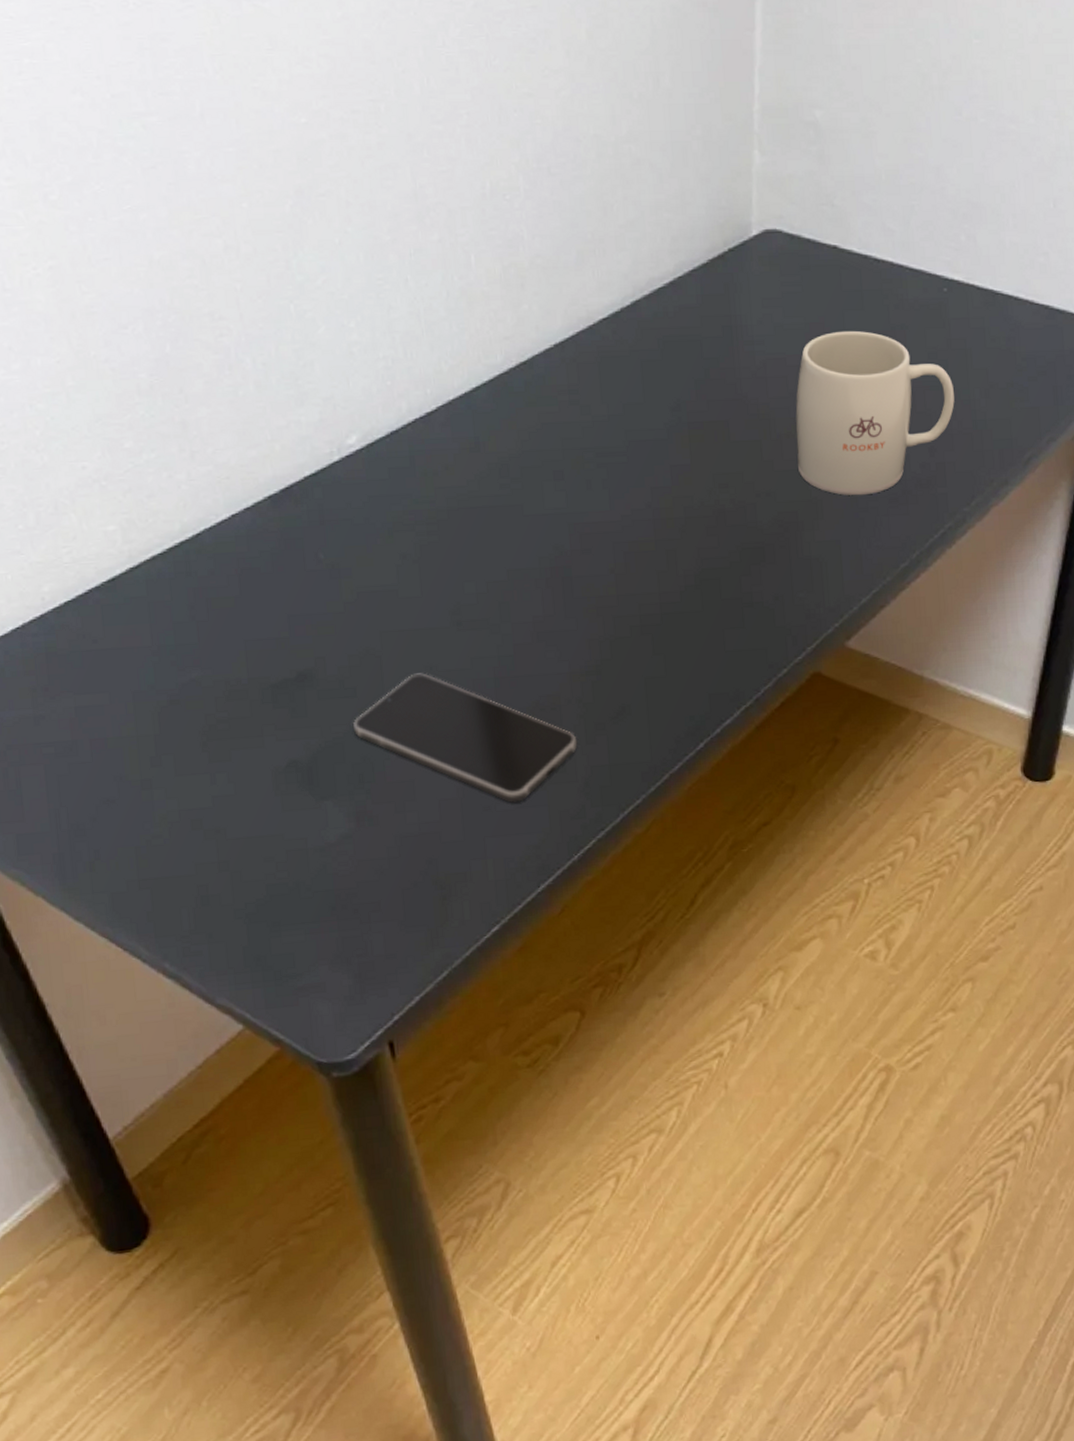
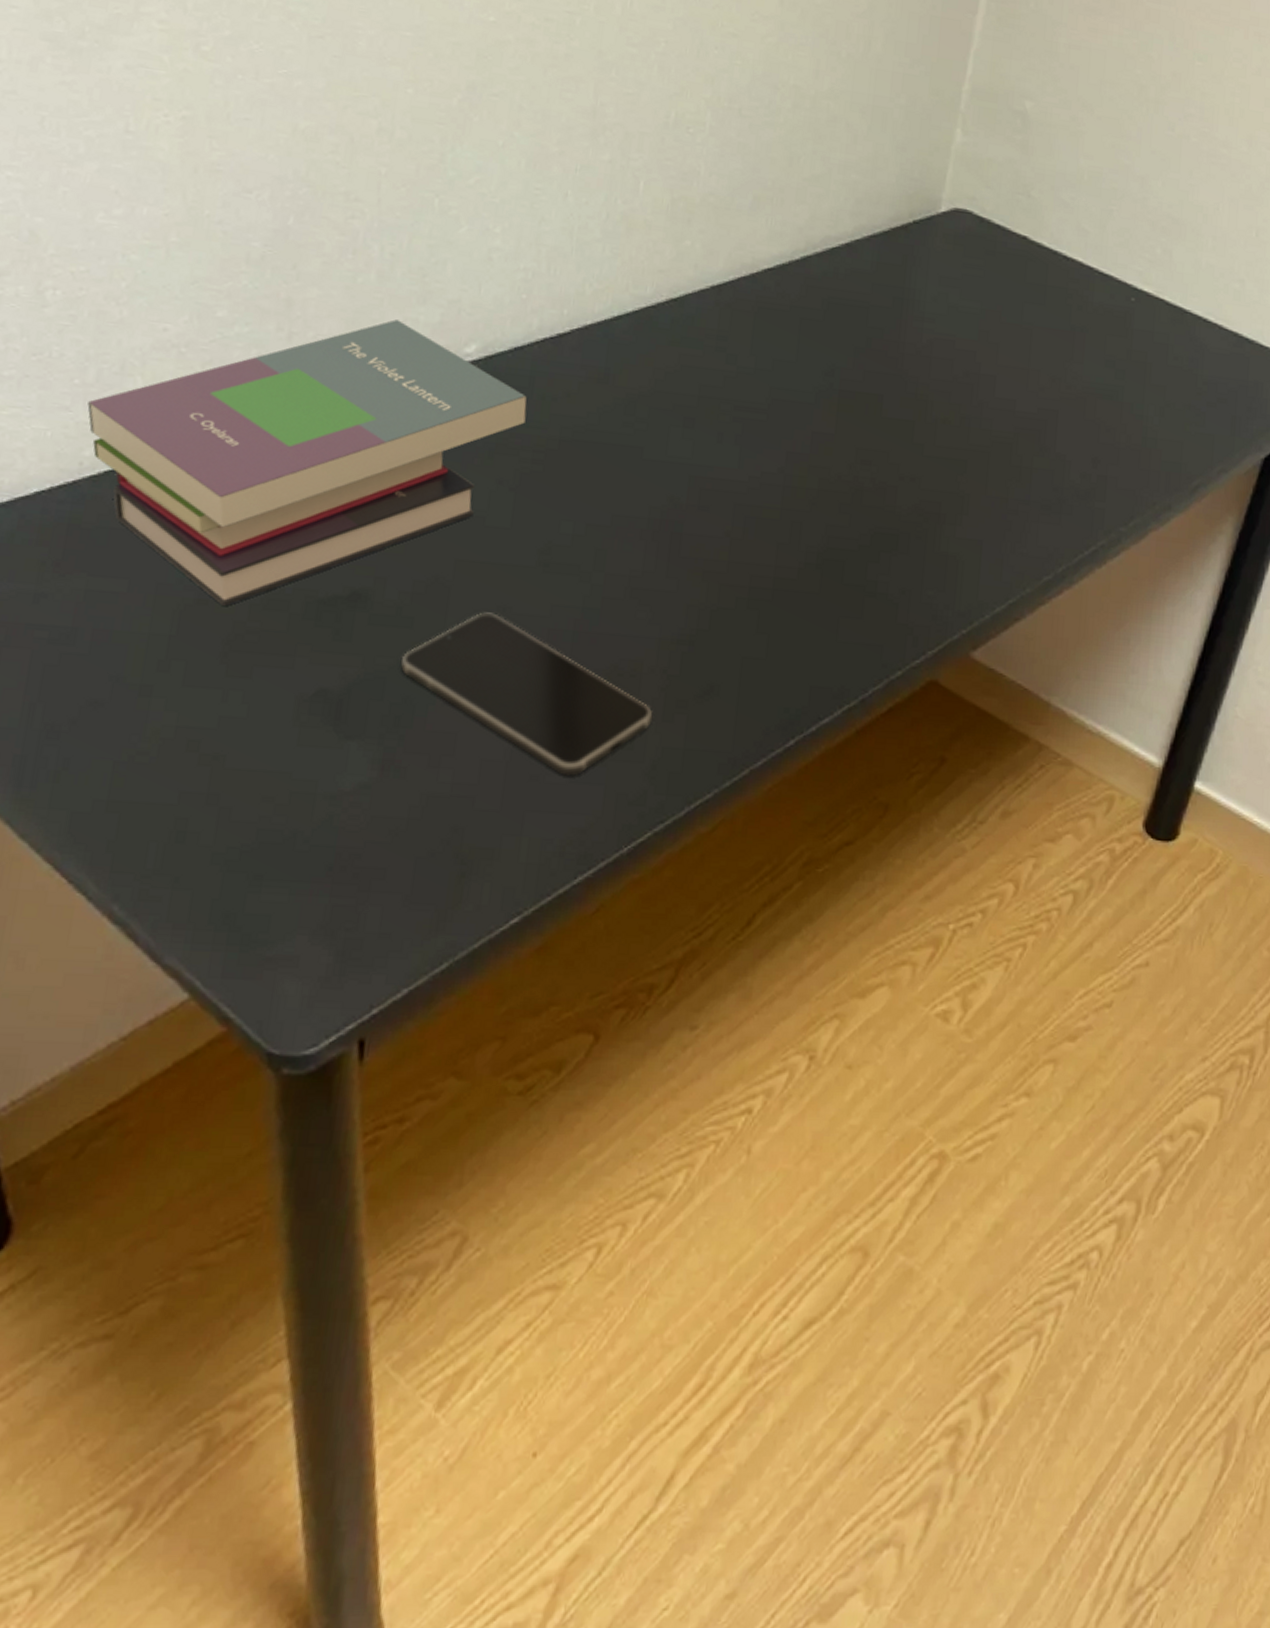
books: none [35,424,414,703] -> present [87,320,527,606]
mug: present [795,330,955,496] -> none [949,322,1128,497]

